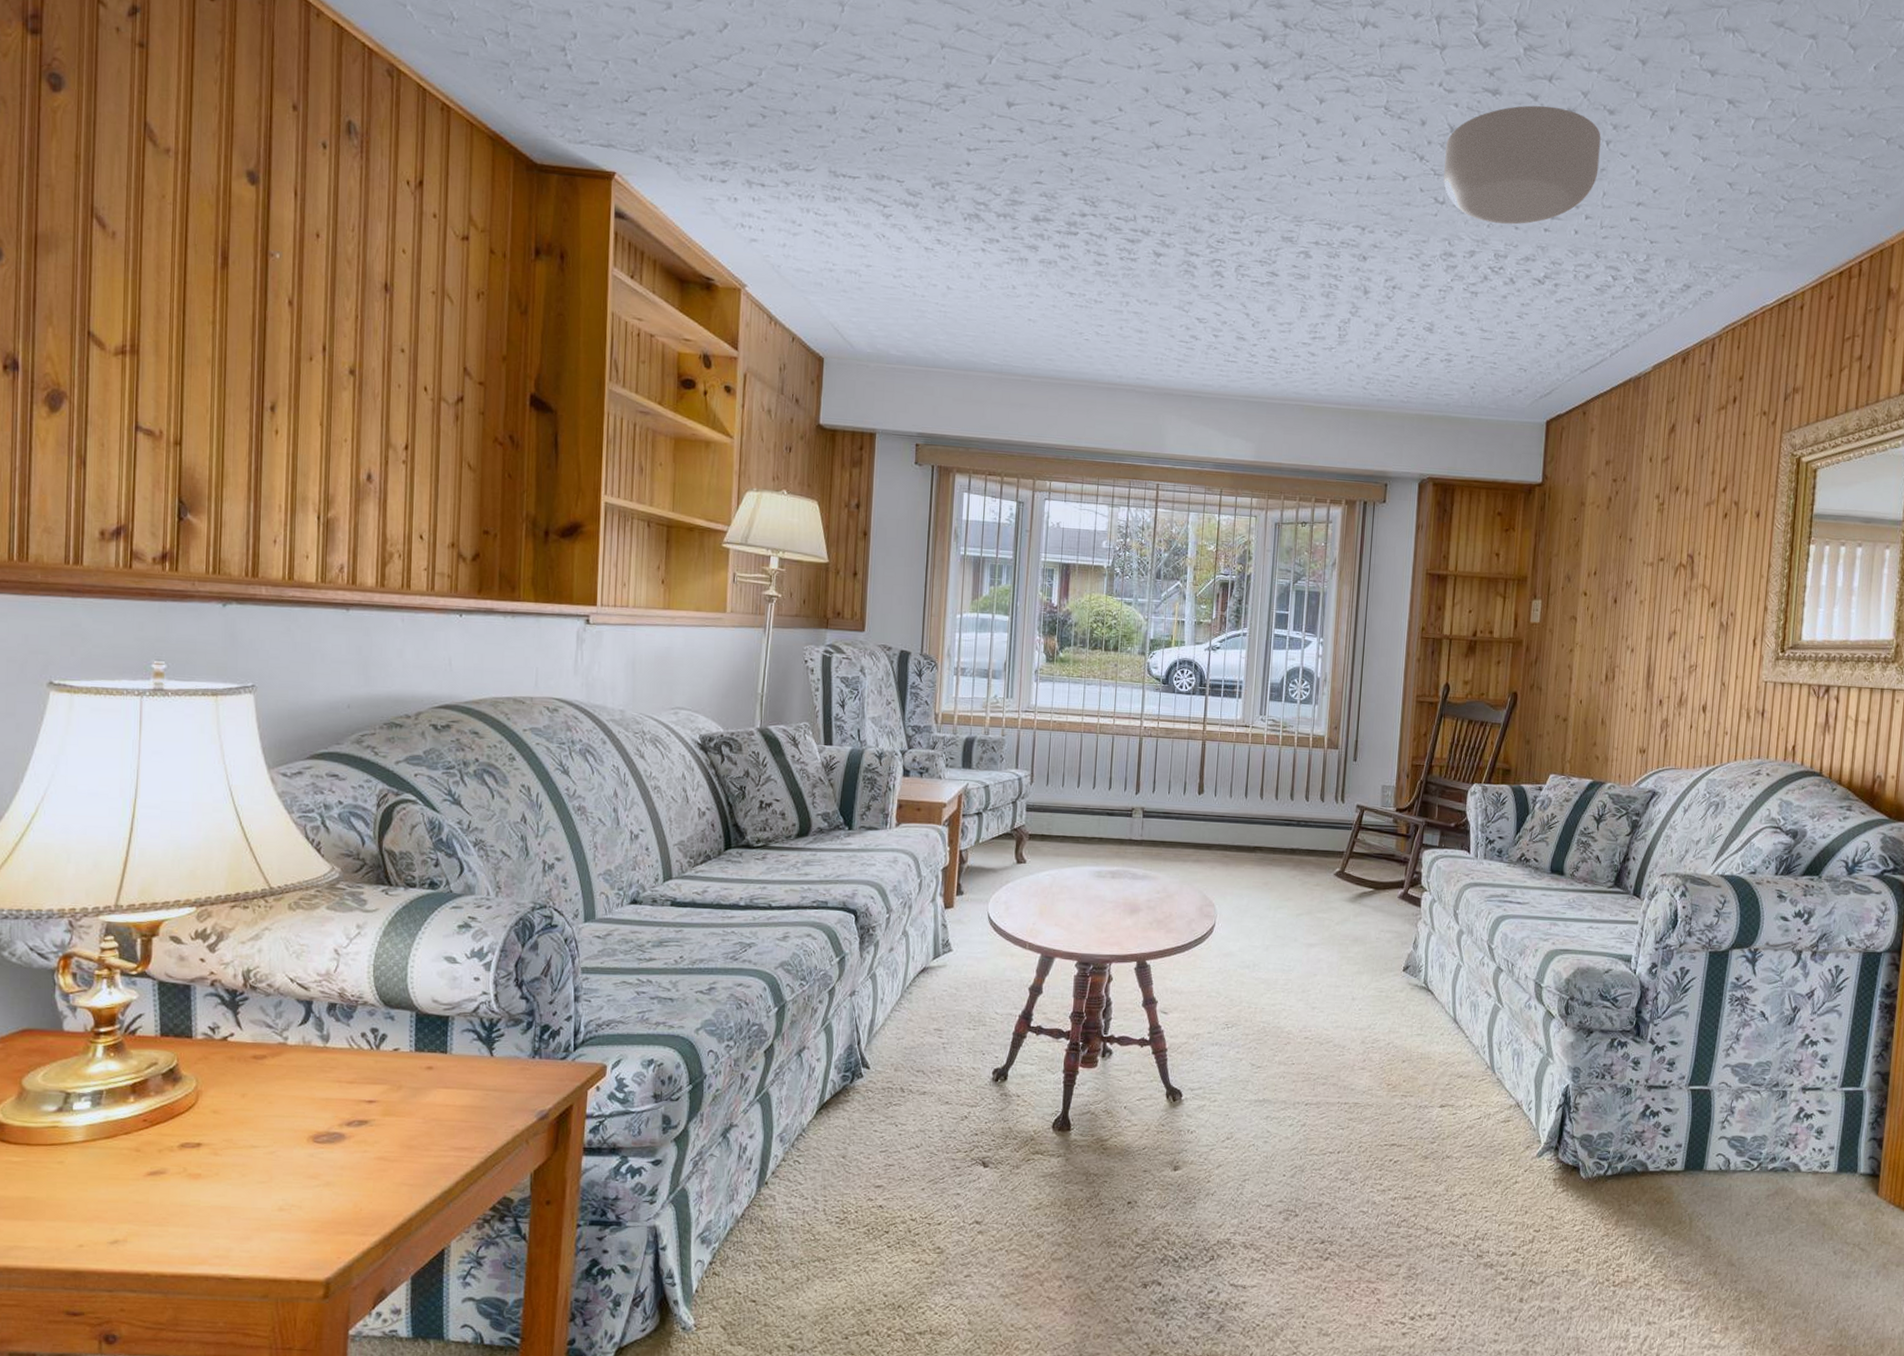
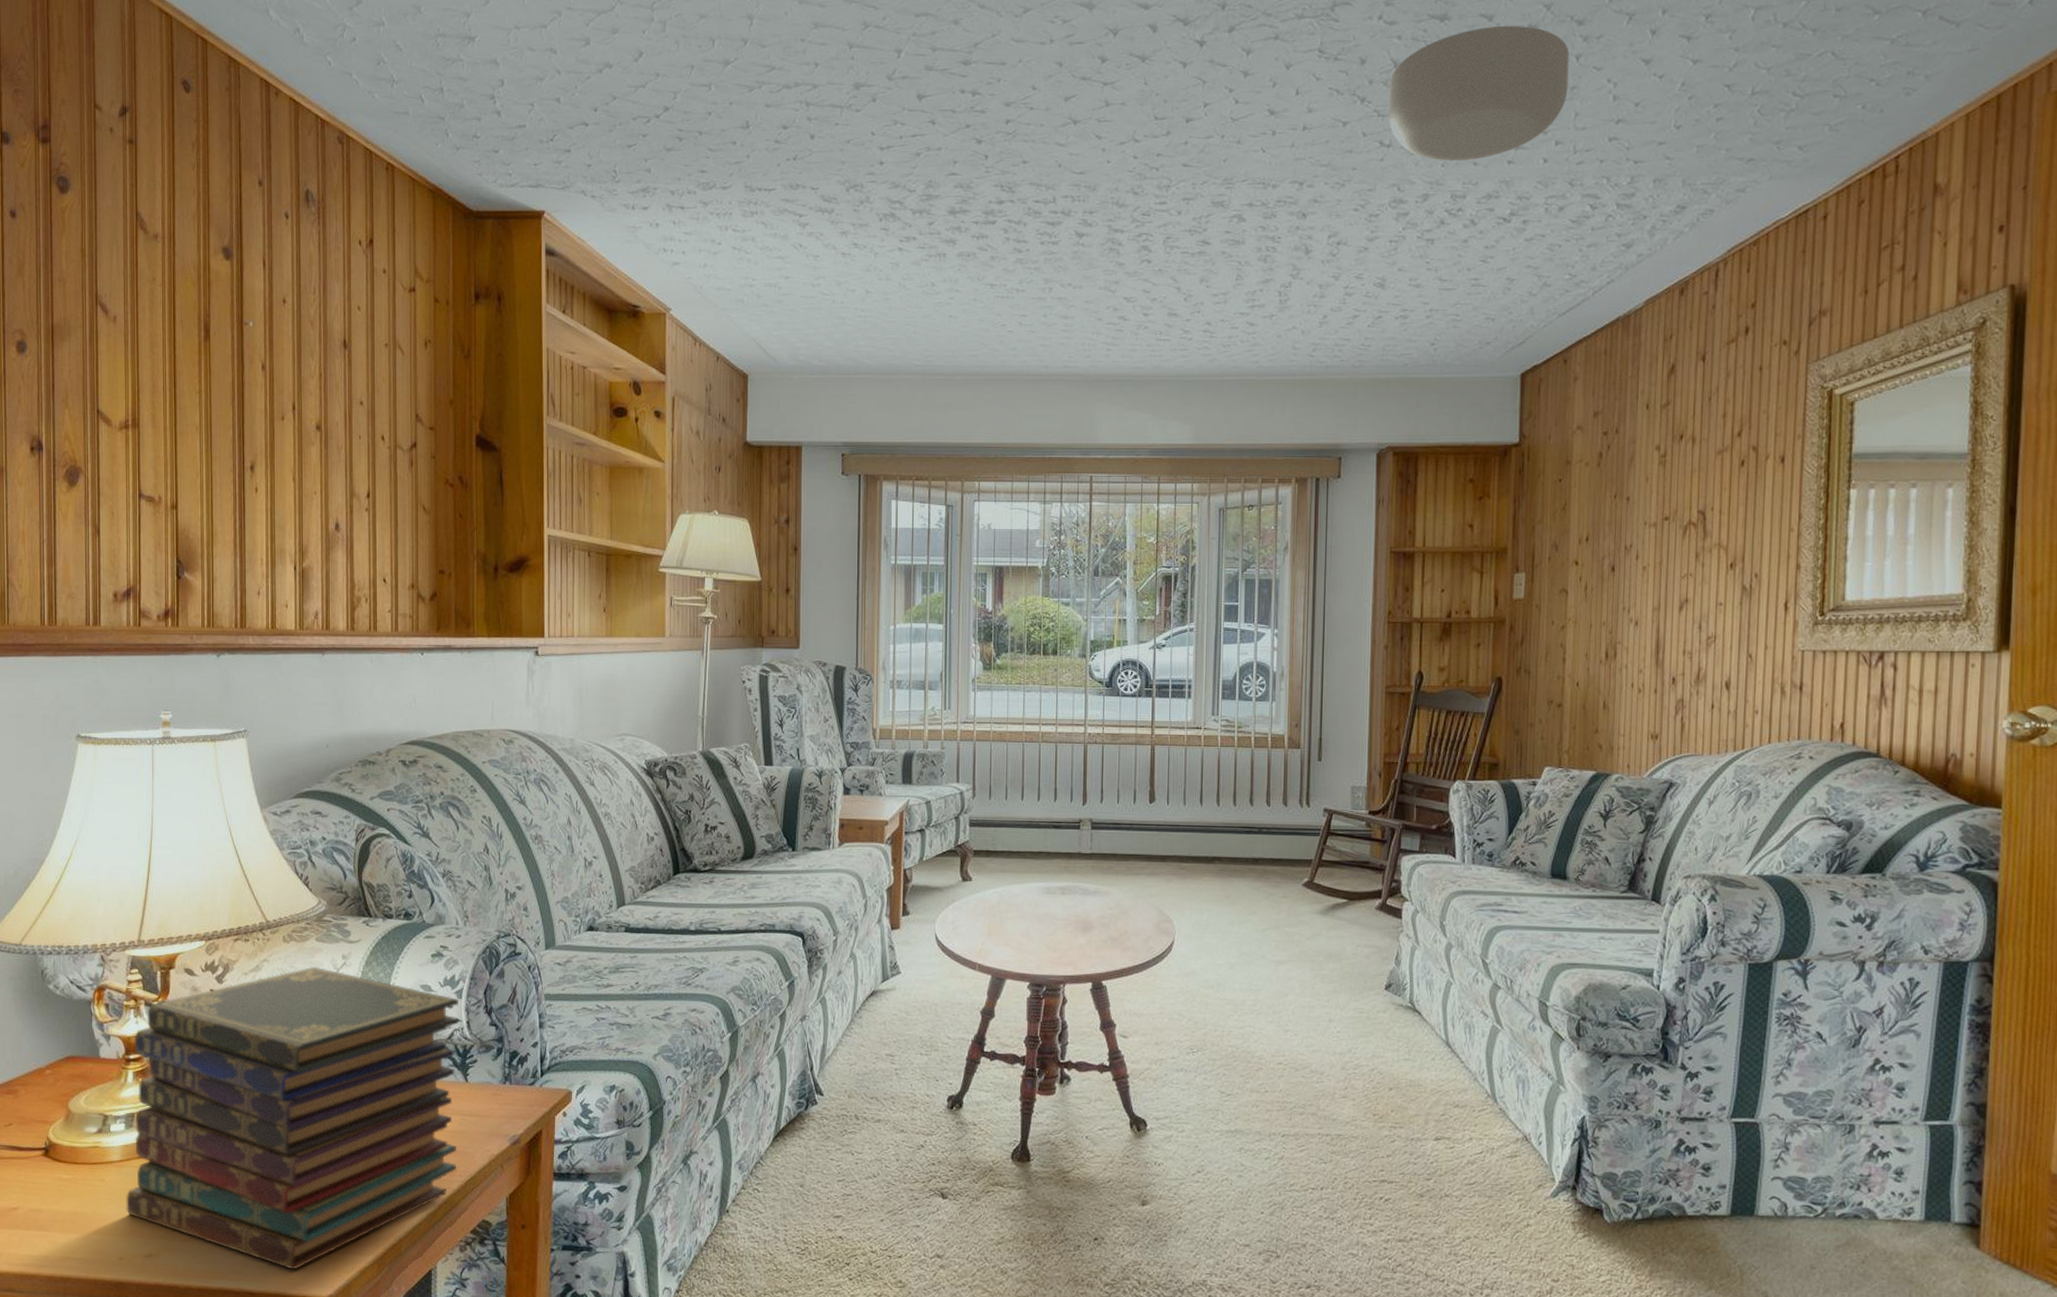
book stack: none [89,935,486,1253] -> present [126,966,458,1270]

